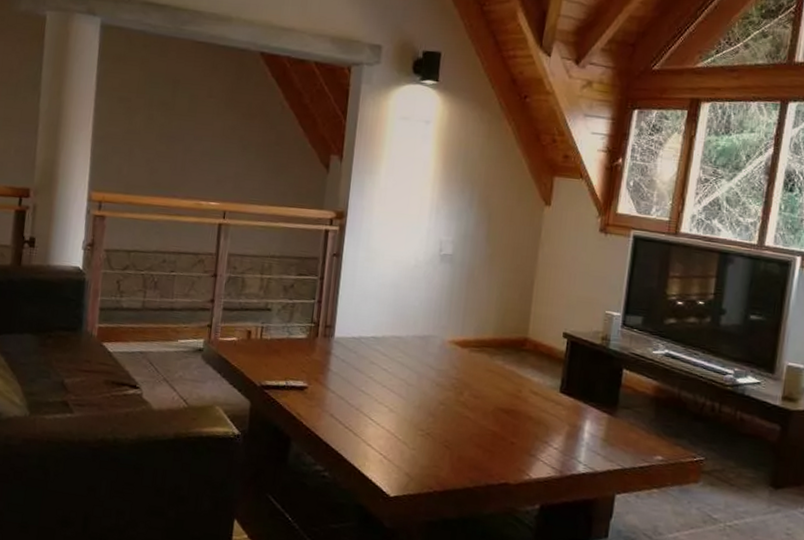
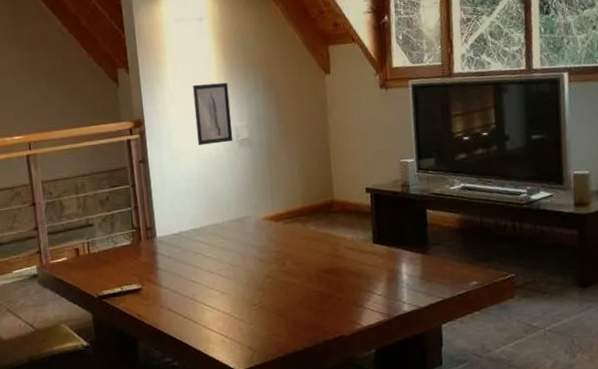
wall art: none [398,187,442,254] -> present [193,82,233,145]

